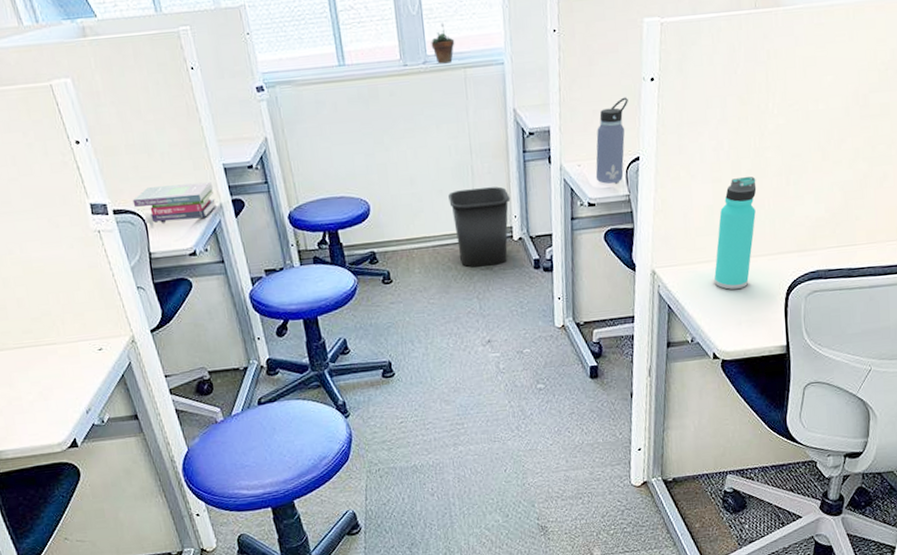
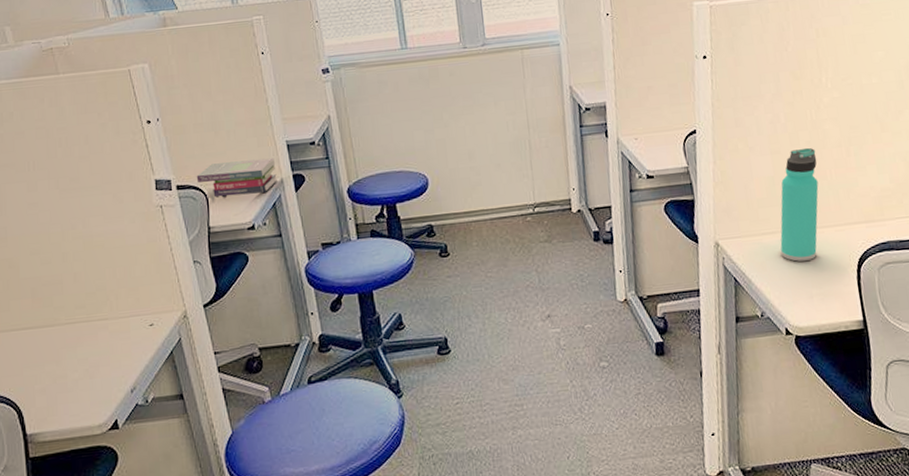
succulent plant: present [431,22,455,64] -> none [489,8,513,46]
waste bin: present [448,186,511,268] -> none [506,160,568,240]
water bottle: present [595,97,628,184] -> none [652,74,682,157]

